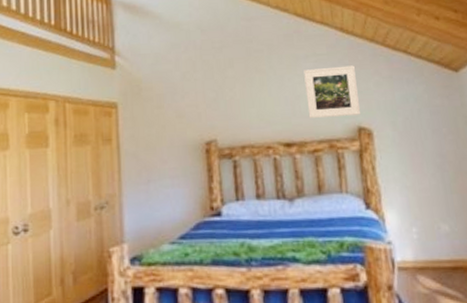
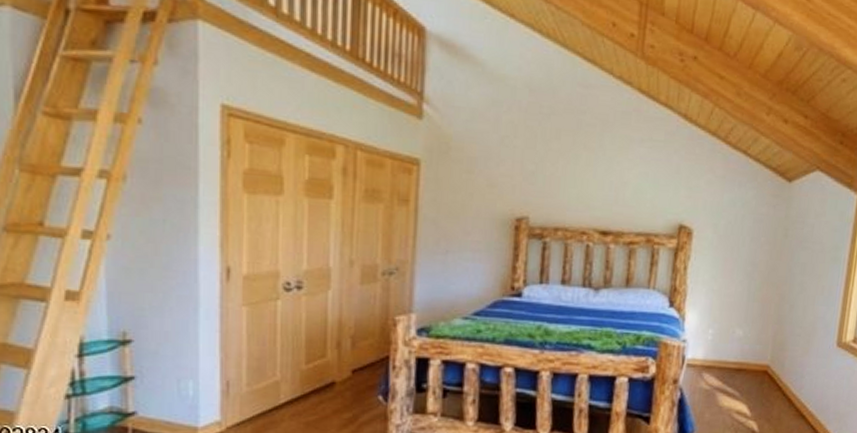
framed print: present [304,65,361,118] -> none [631,155,690,212]

